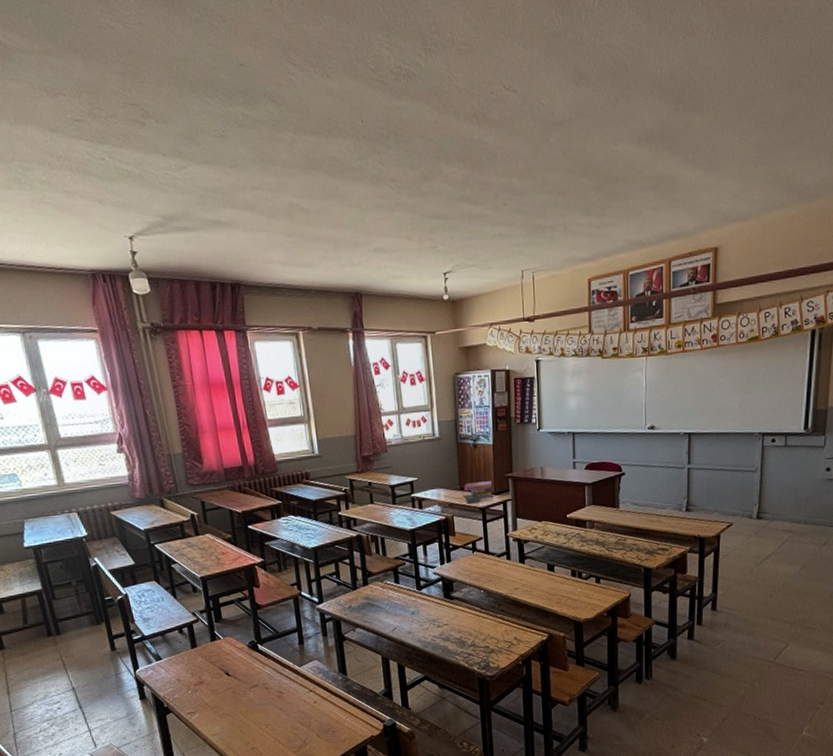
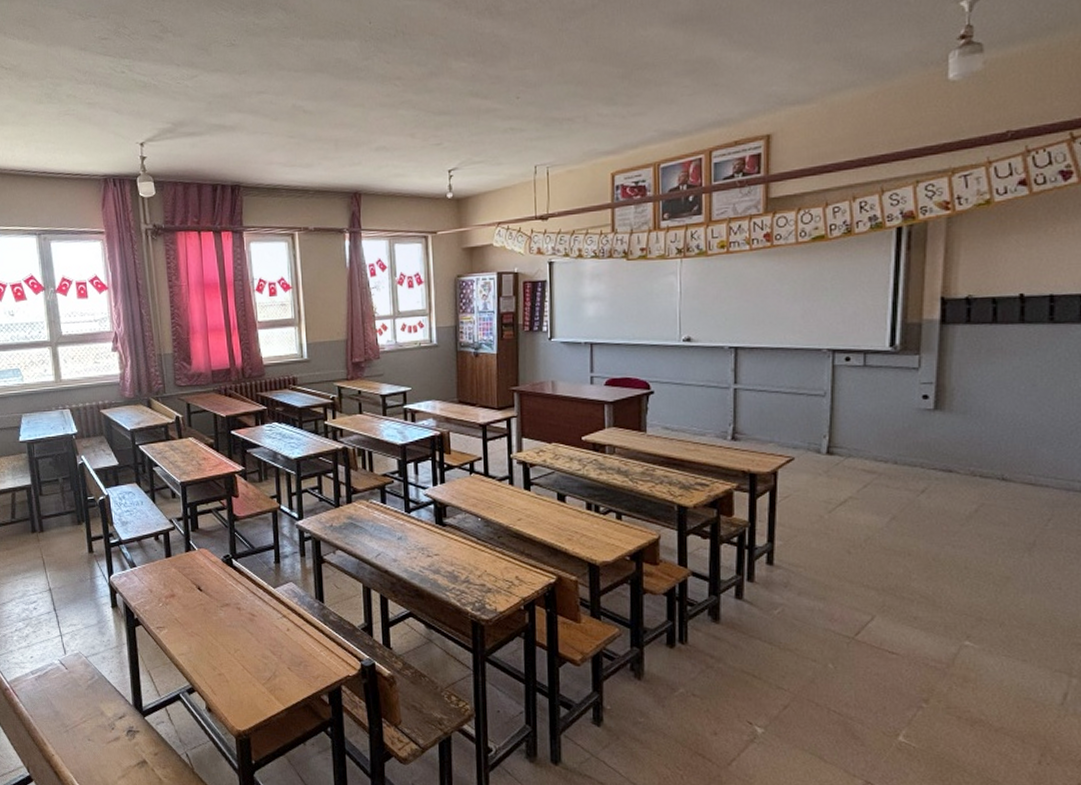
books: present [462,481,494,504] -> none [460,394,496,419]

